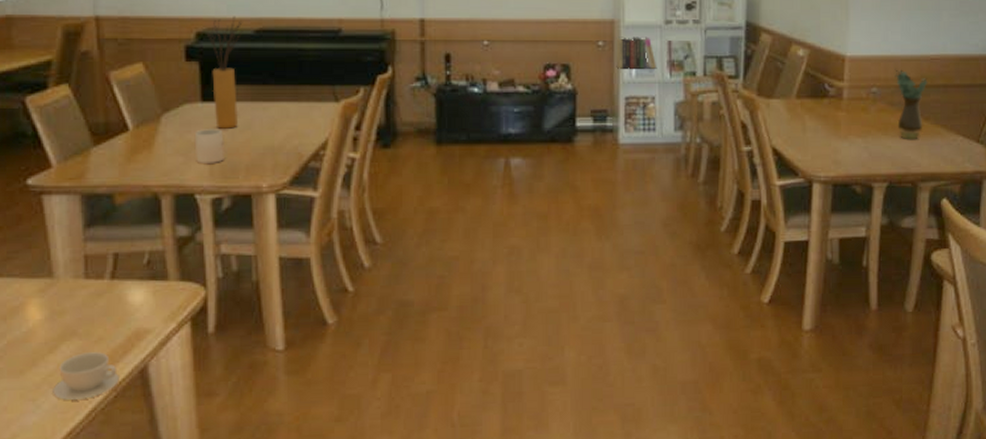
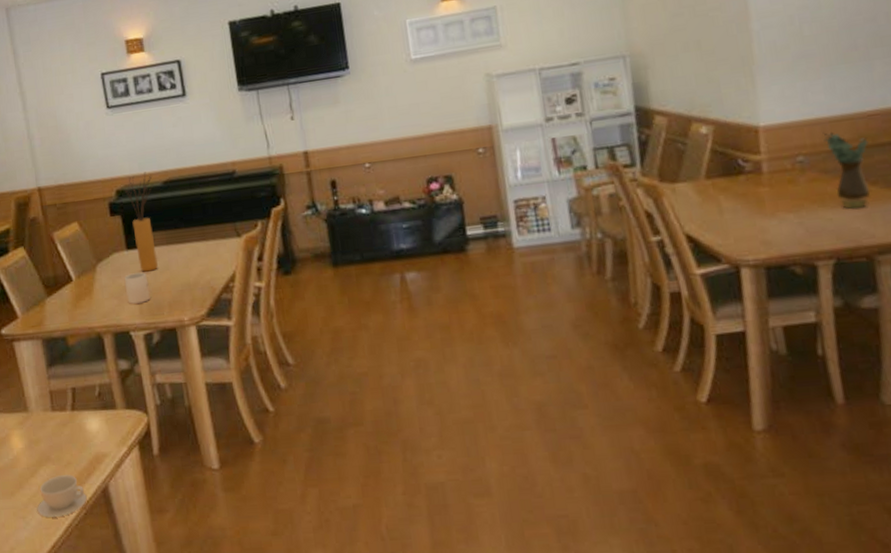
books: present [616,36,656,70] -> none [496,137,543,174]

